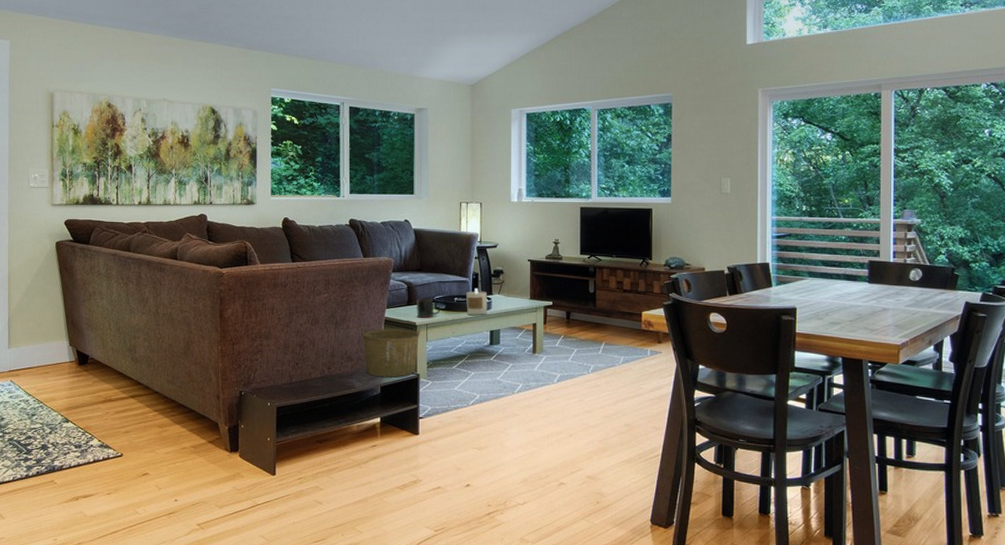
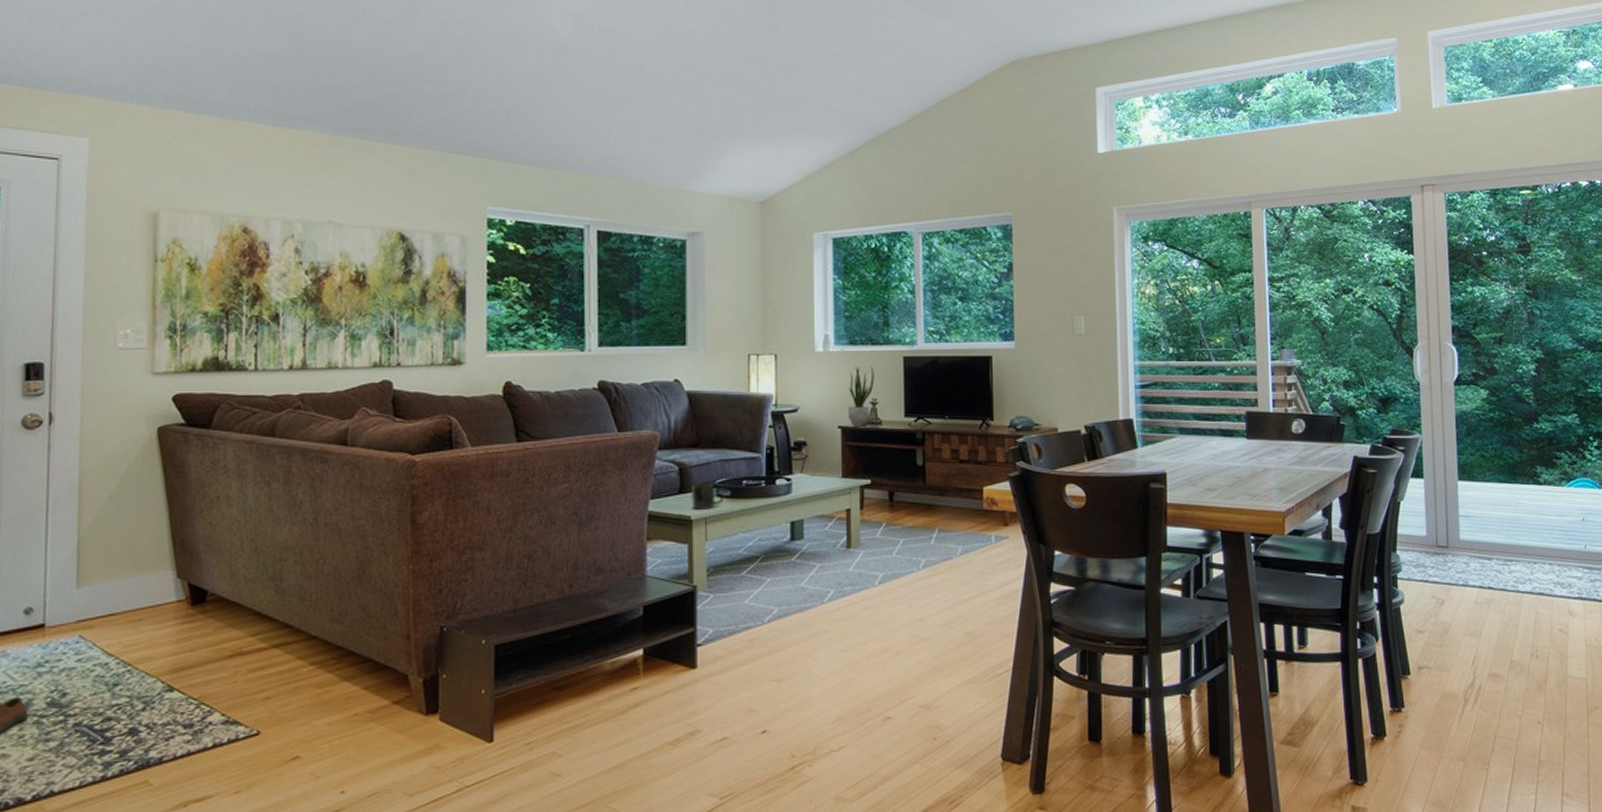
basket: present [361,327,421,378] -> none [616,523,697,593]
candle: present [466,287,488,316] -> none [758,466,787,503]
potted plant: none [536,214,557,261] -> present [848,366,874,427]

